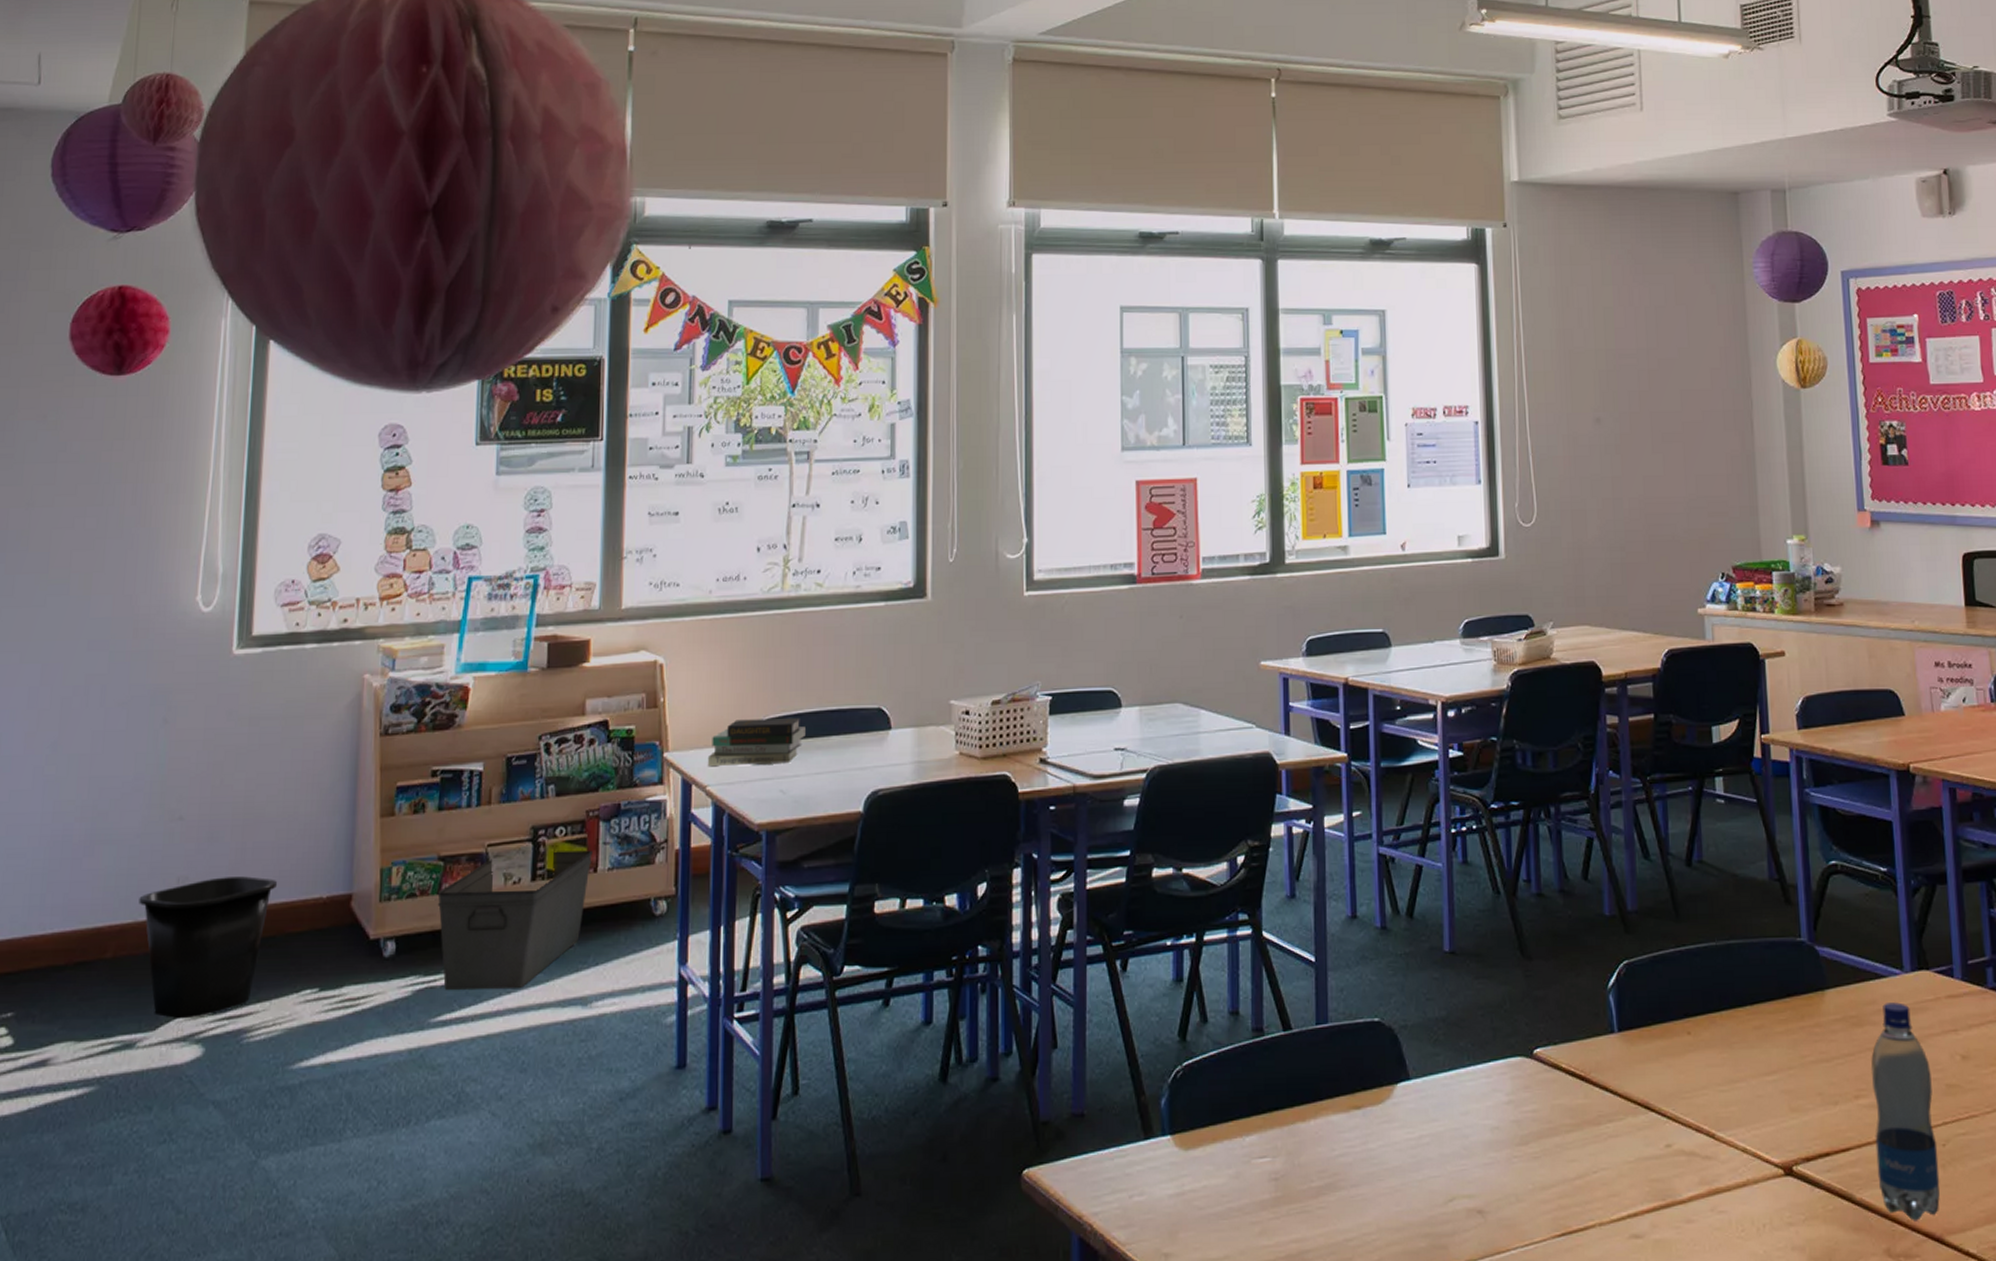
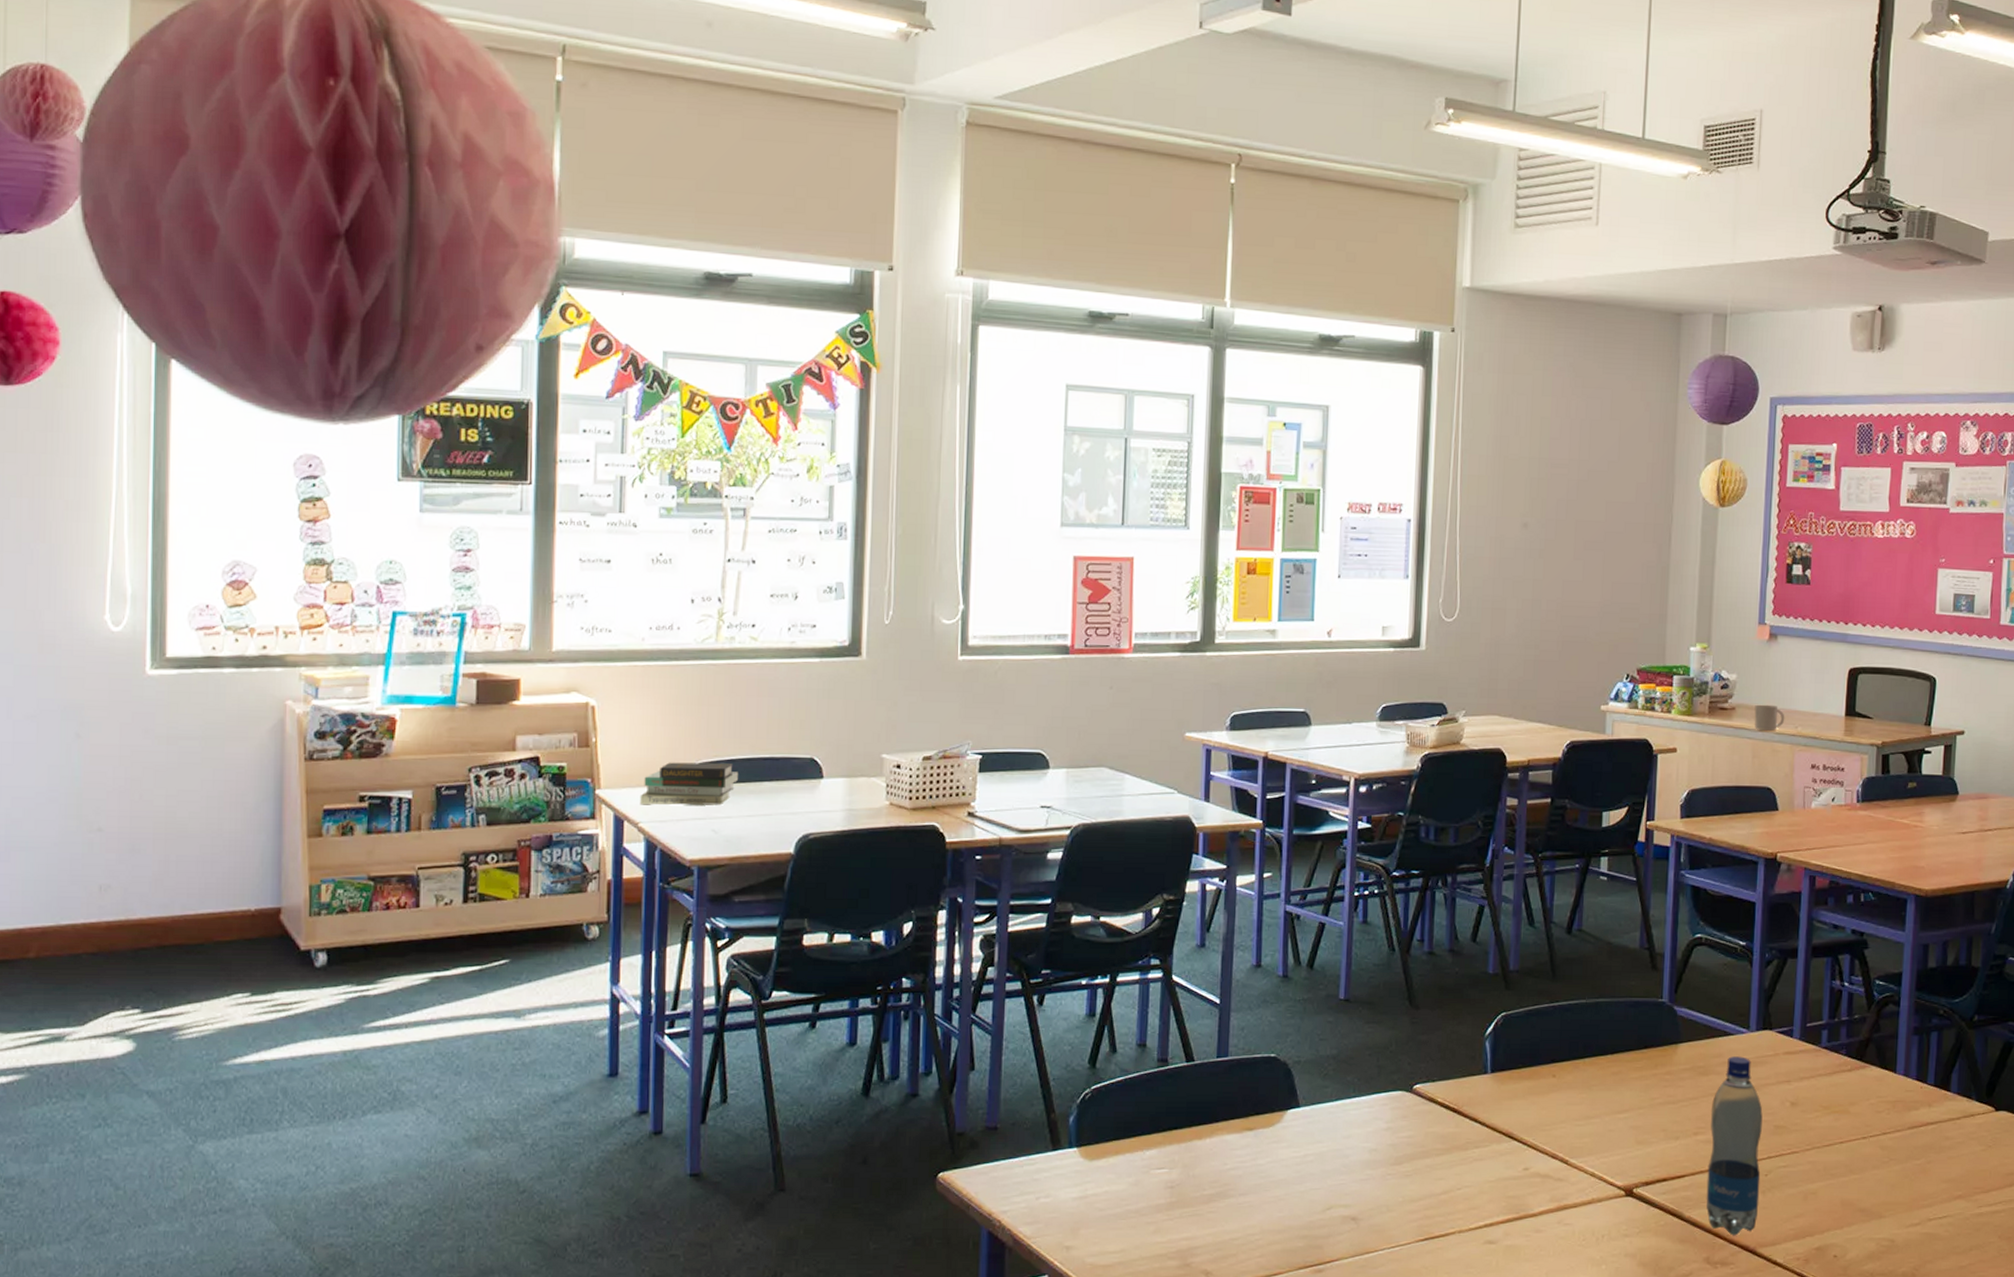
waste bin: present [139,876,278,1018] -> none [60,887,204,1015]
storage bin: present [437,850,593,990] -> none [368,876,525,1000]
mug: none [1864,598,1900,627] -> present [1754,704,1785,731]

